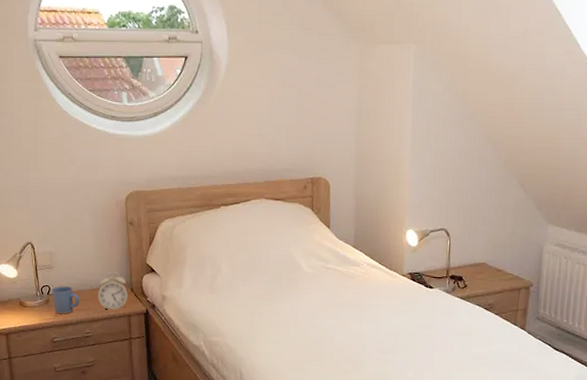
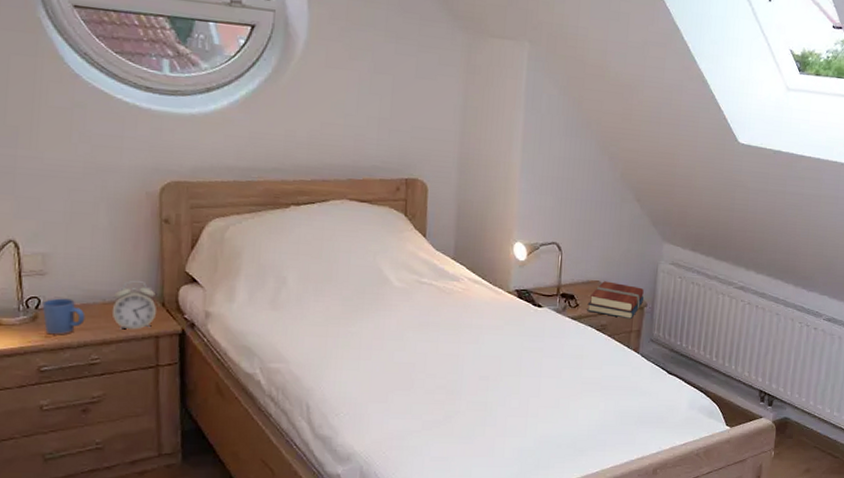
books: none [475,263,530,299] -> present [587,281,645,320]

